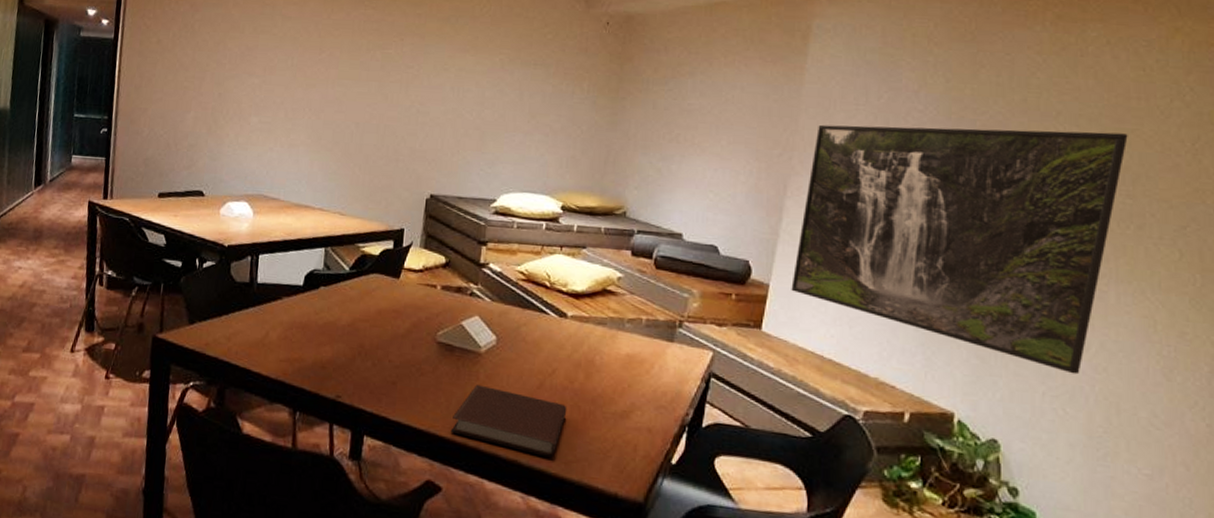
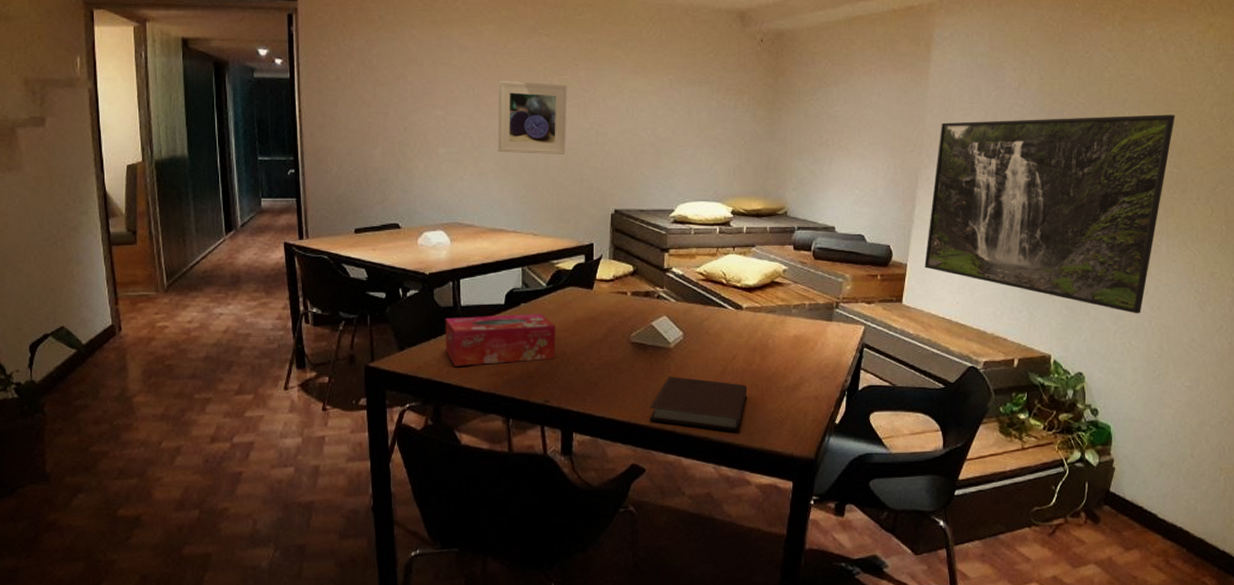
tissue box: none [236,294,355,351] -> present [445,313,555,366]
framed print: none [311,52,390,132] -> present [497,81,567,154]

